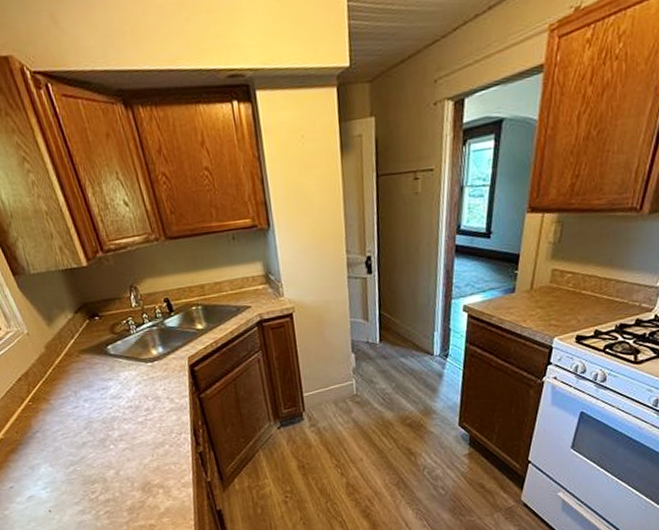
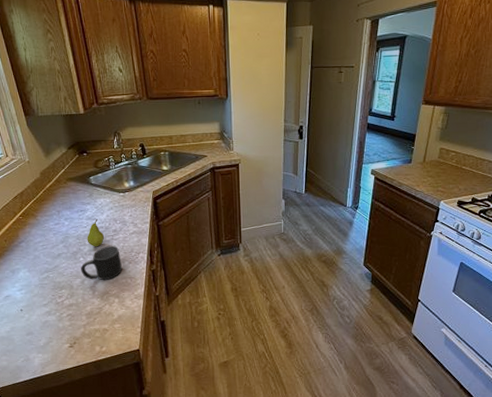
mug: none [112,427,164,470] -> present [81,246,123,281]
fruit: none [114,396,136,431] -> present [87,218,105,247]

